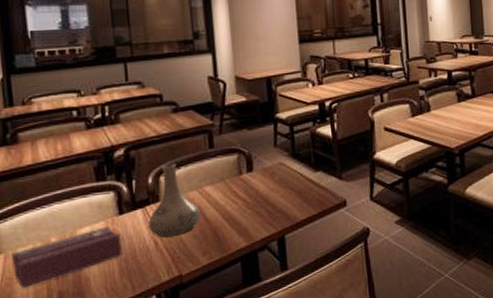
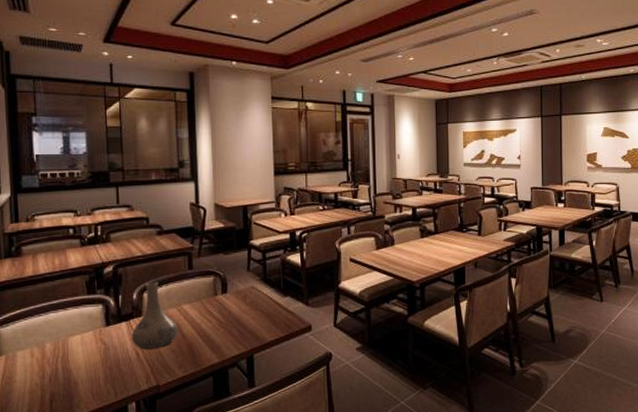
tissue box: present [11,226,123,289] -> none [12,336,108,388]

